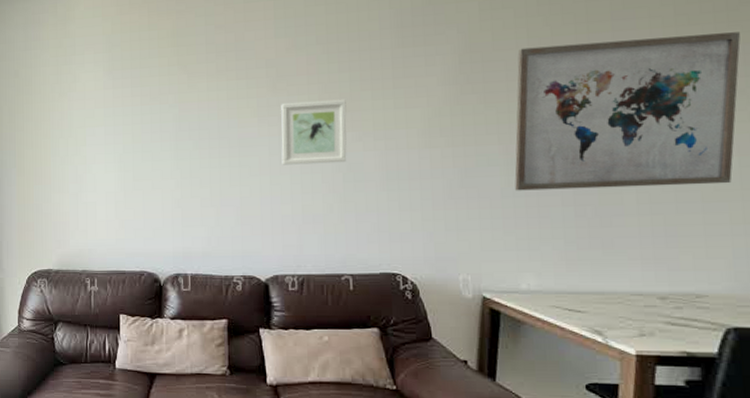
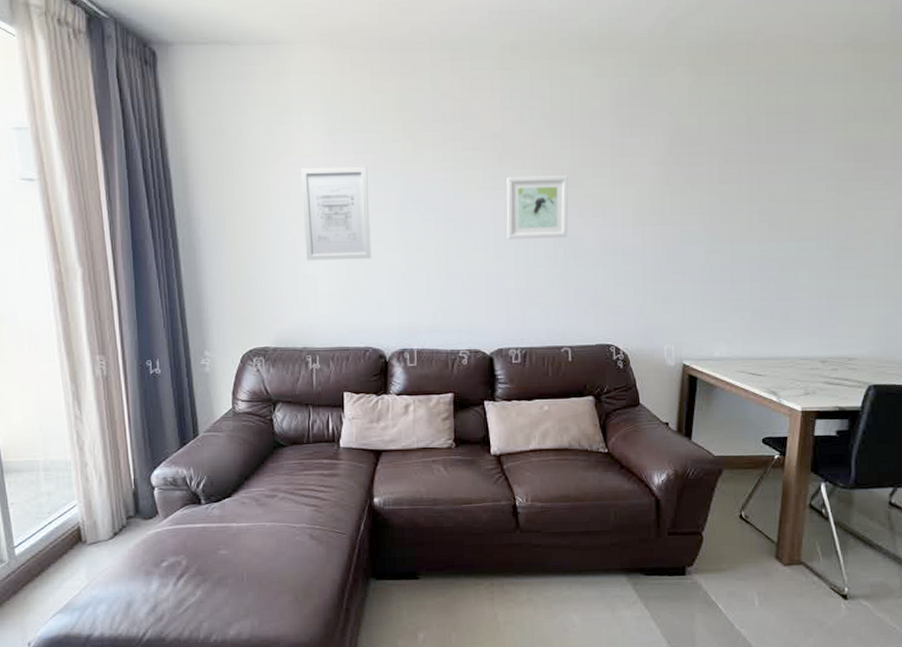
wall art: none [82,99,147,189] -> present [300,166,371,261]
wall art: present [514,32,741,191] -> none [713,130,893,267]

